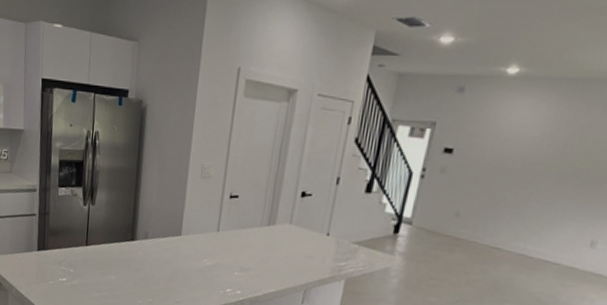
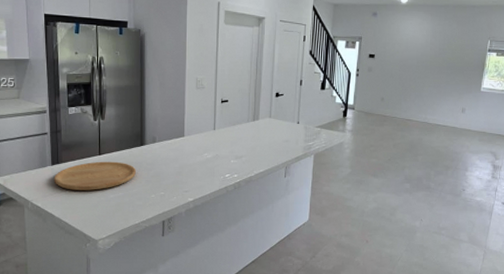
cutting board: none [38,252,123,286] -> present [53,161,136,191]

